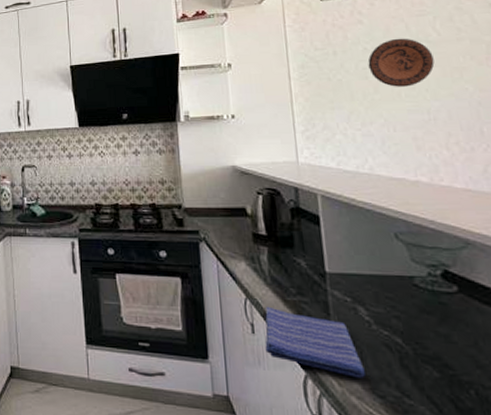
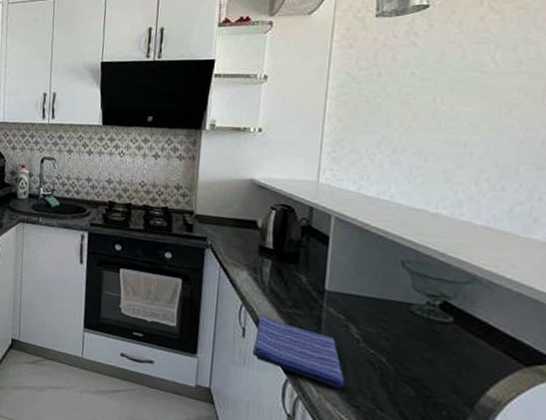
decorative plate: present [368,38,435,87] -> none [412,65,485,118]

